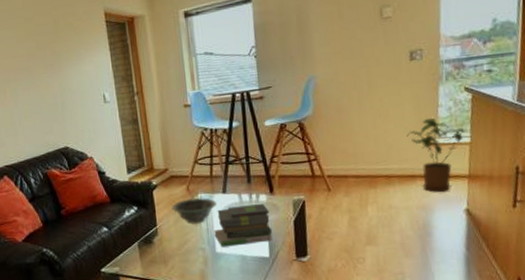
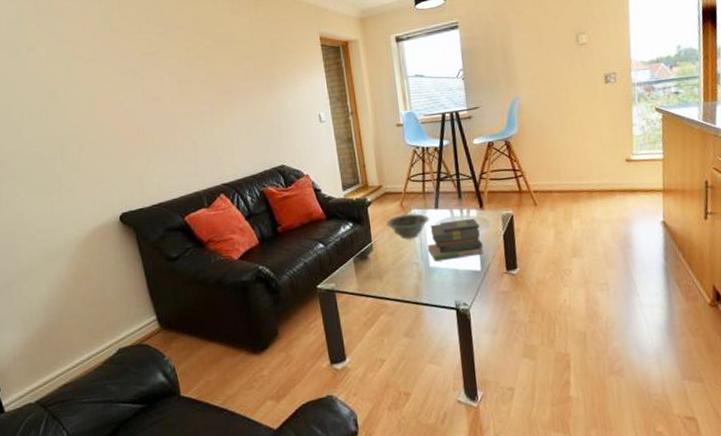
house plant: present [407,118,466,192] -> none [605,137,658,206]

